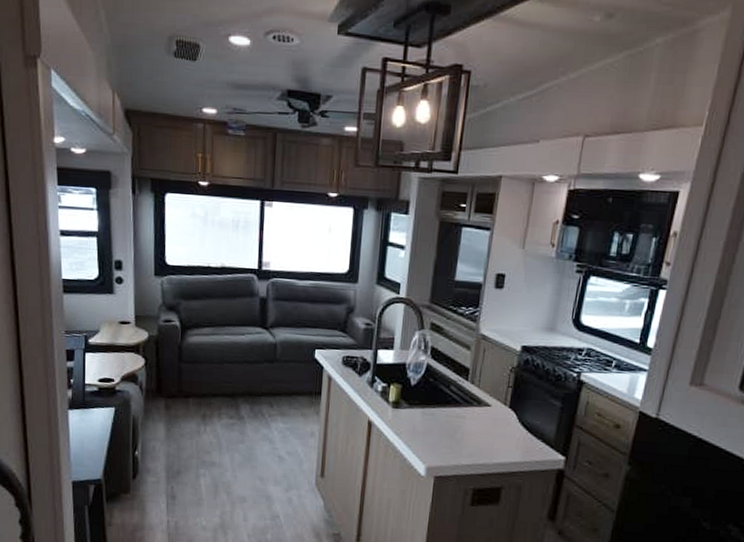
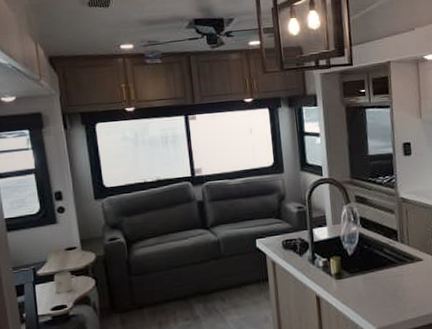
mug: none [104,344,128,367] -> present [53,271,79,294]

